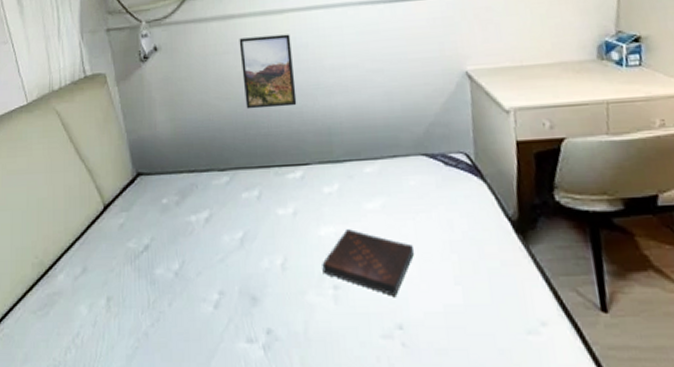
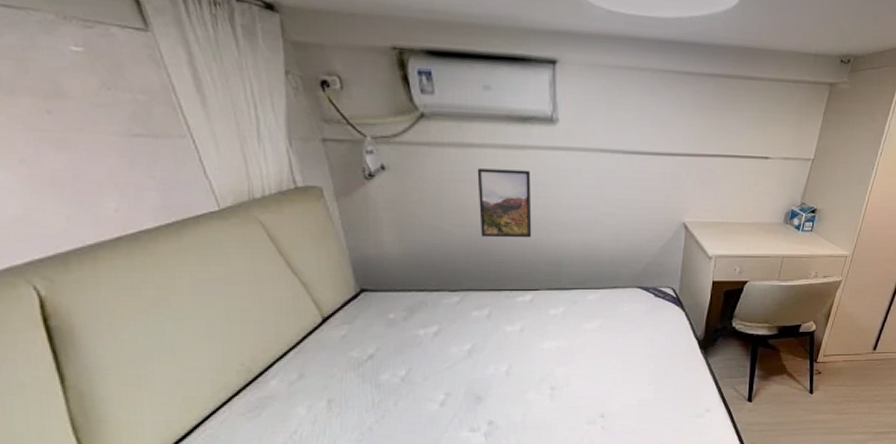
book: present [322,229,415,296] -> none [542,344,621,394]

